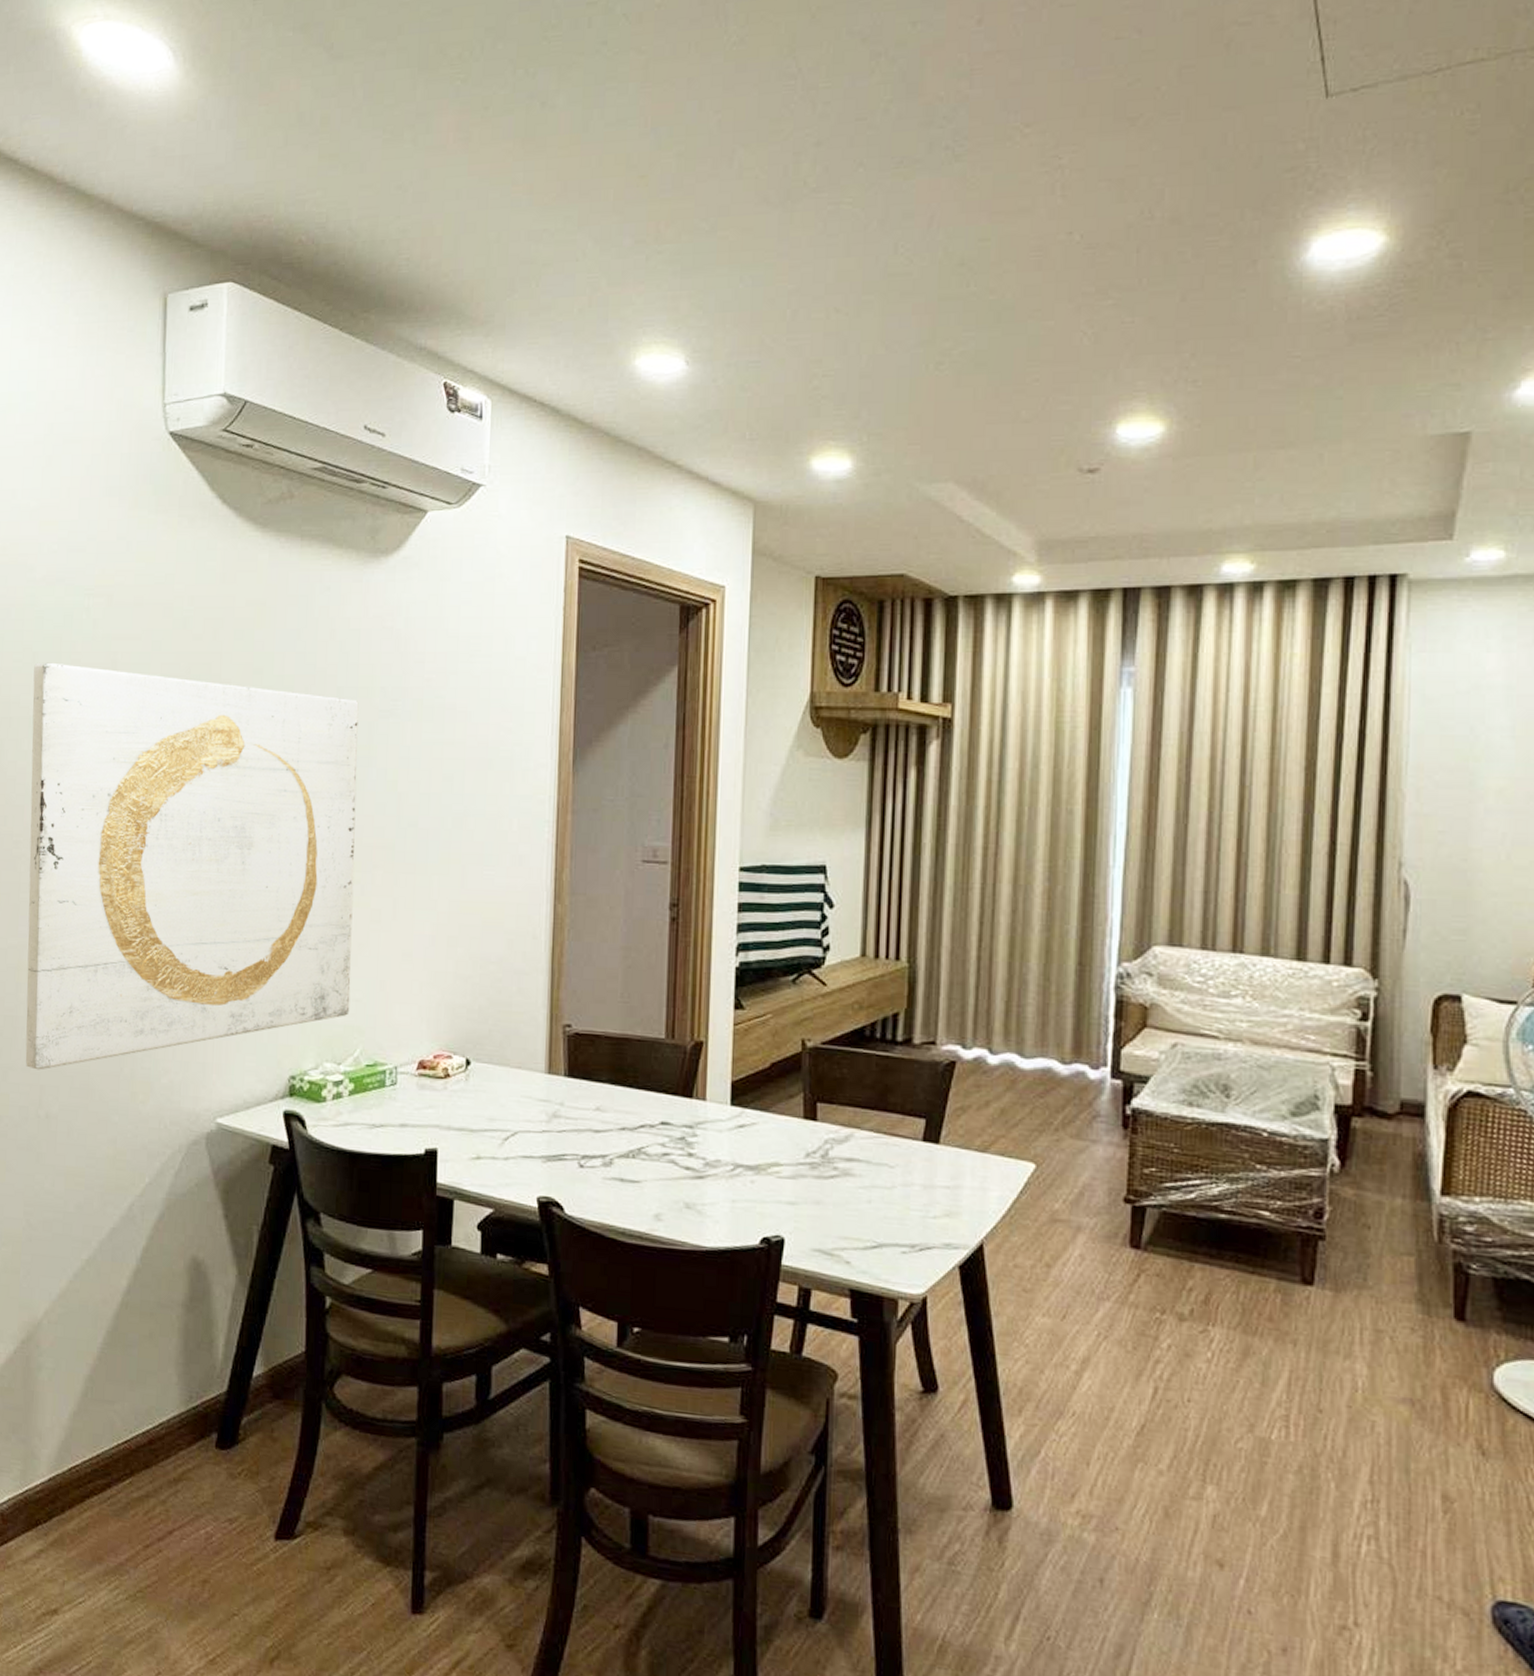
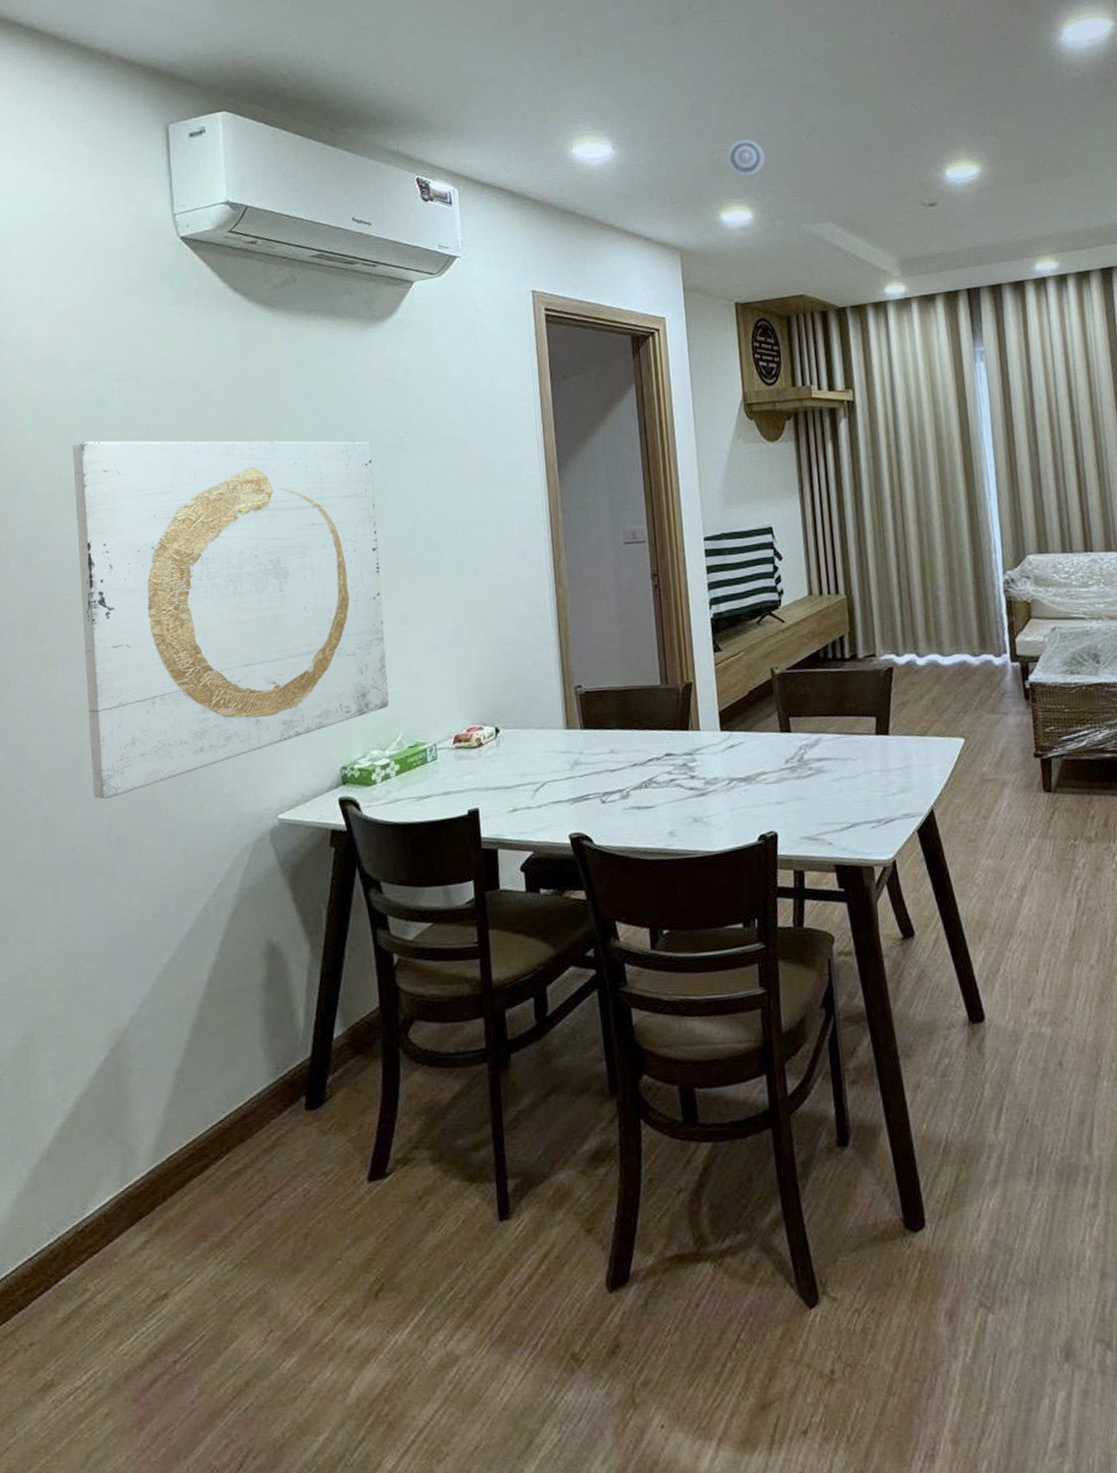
smoke detector: none [827,363,878,414] -> present [726,138,765,177]

